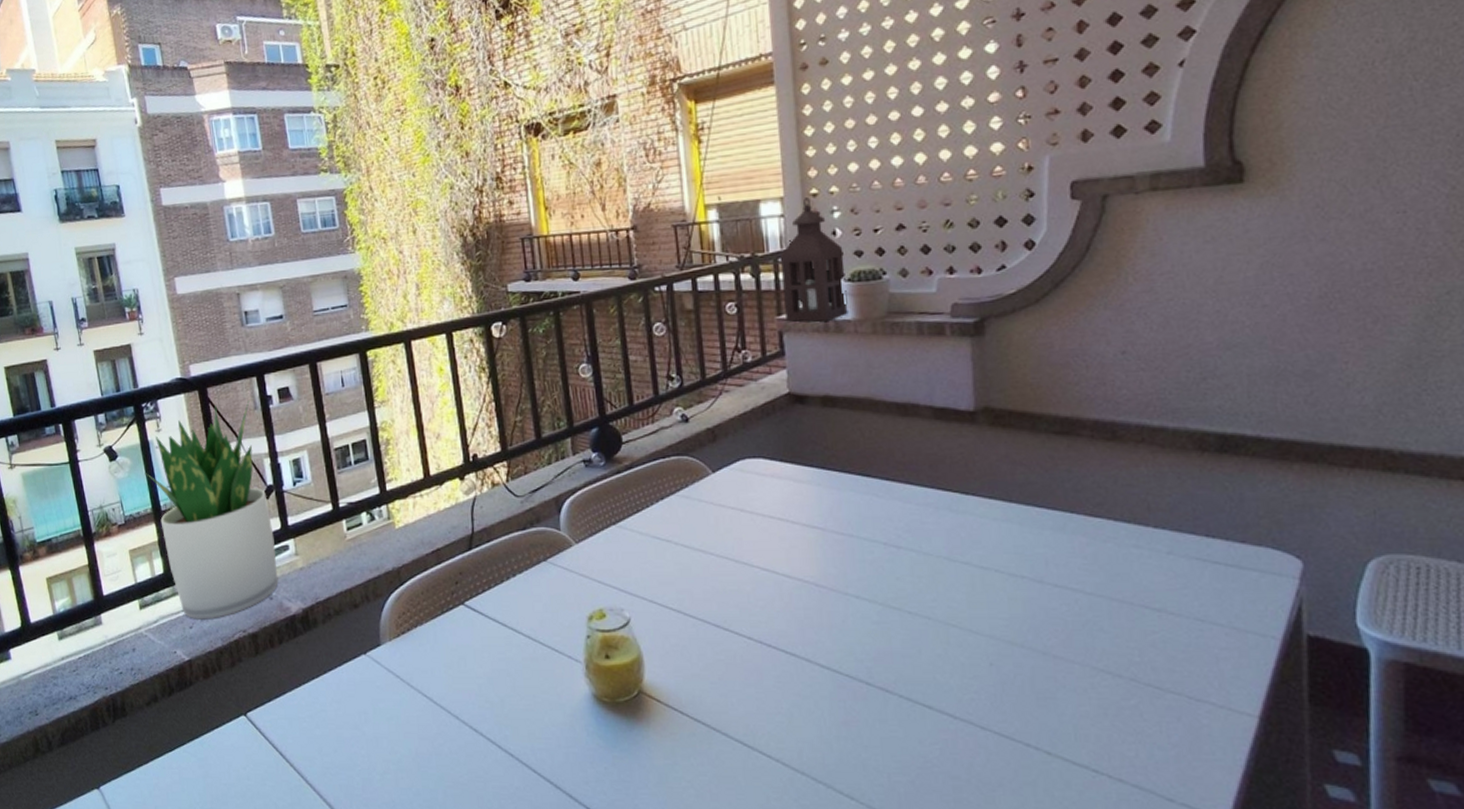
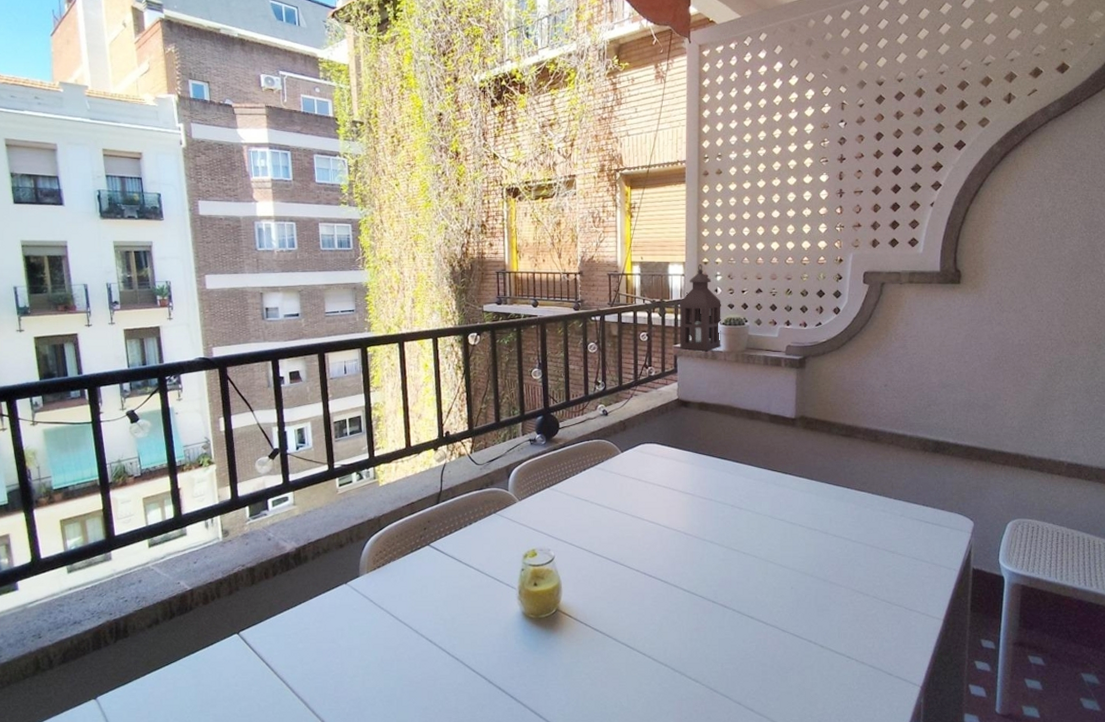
planter: present [144,400,279,620] -> none [163,380,277,556]

